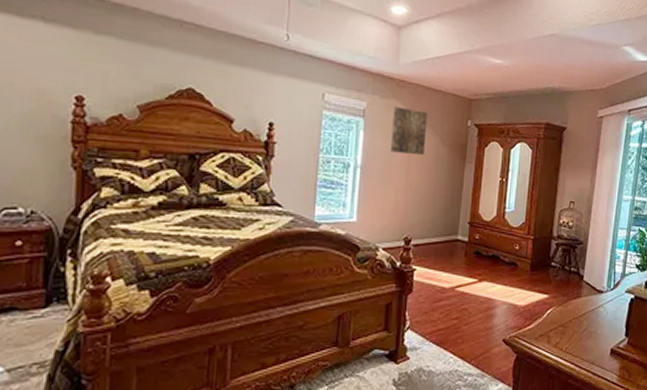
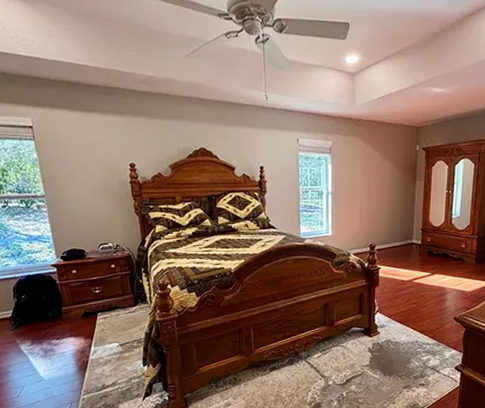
wall art: present [389,106,428,156] -> none [353,141,382,179]

